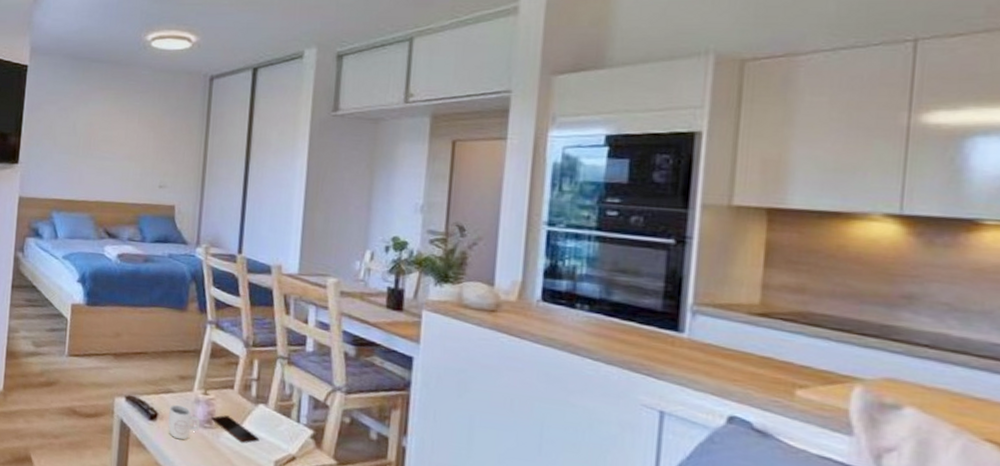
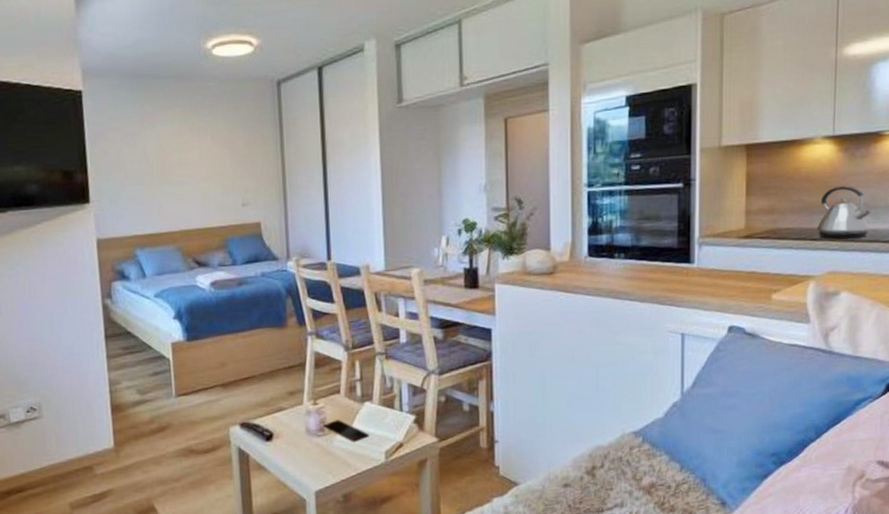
mug: present [168,404,201,440] -> none [283,420,314,454]
kettle: none [869,276,960,345] -> present [817,186,873,240]

